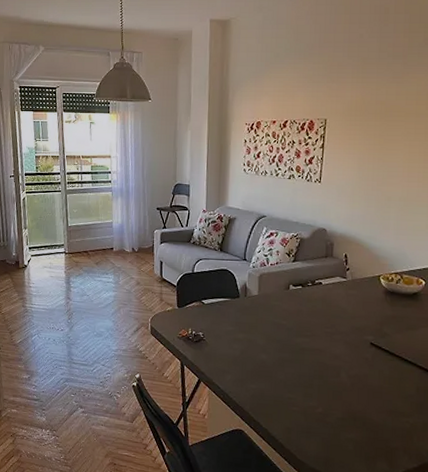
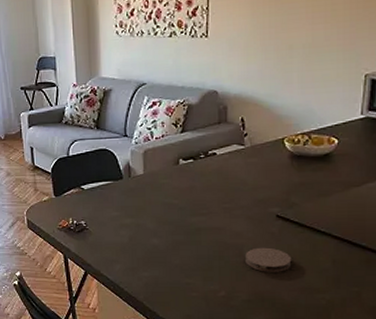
coaster: none [342,370,382,395] -> present [245,247,292,272]

